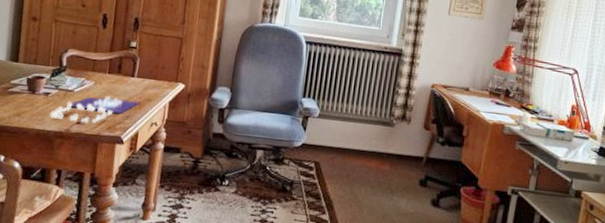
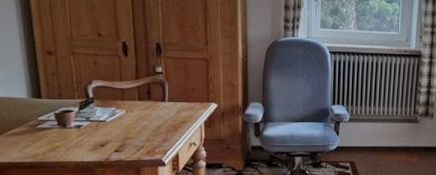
board game: present [50,96,140,123] -> none [86,122,175,151]

